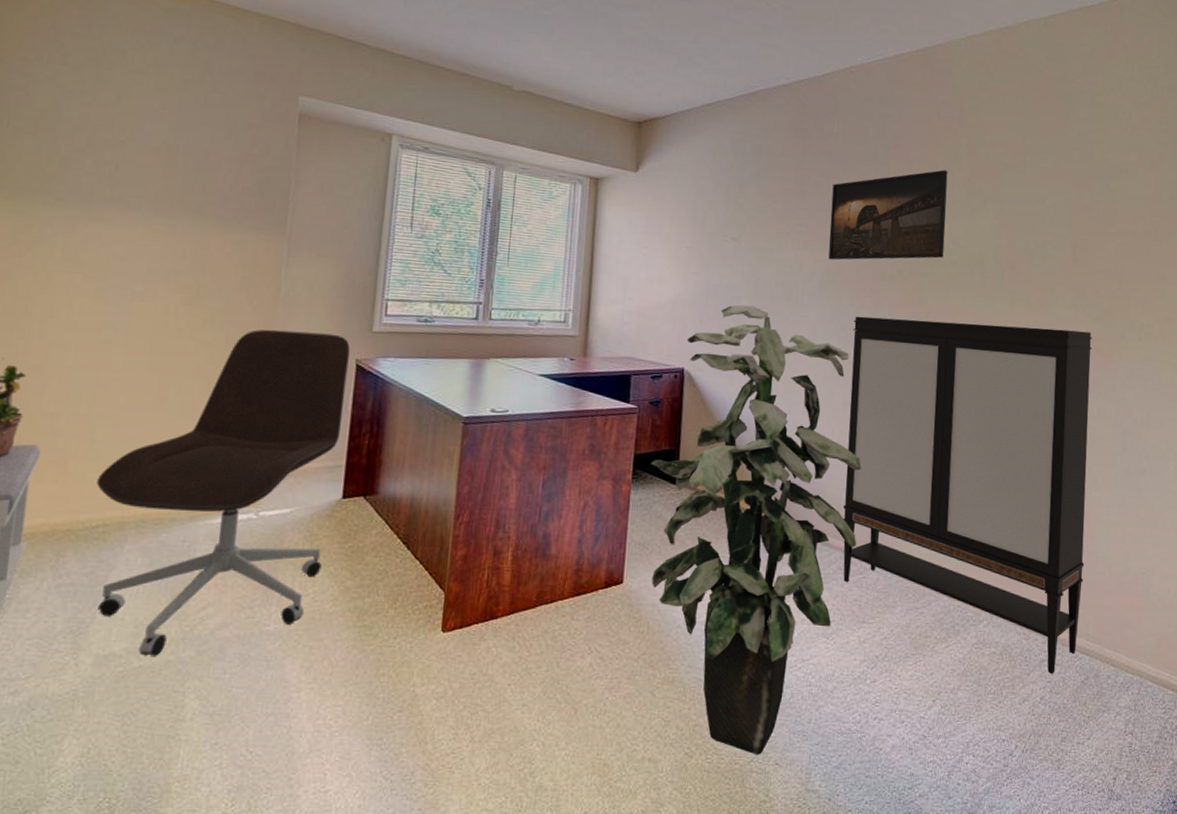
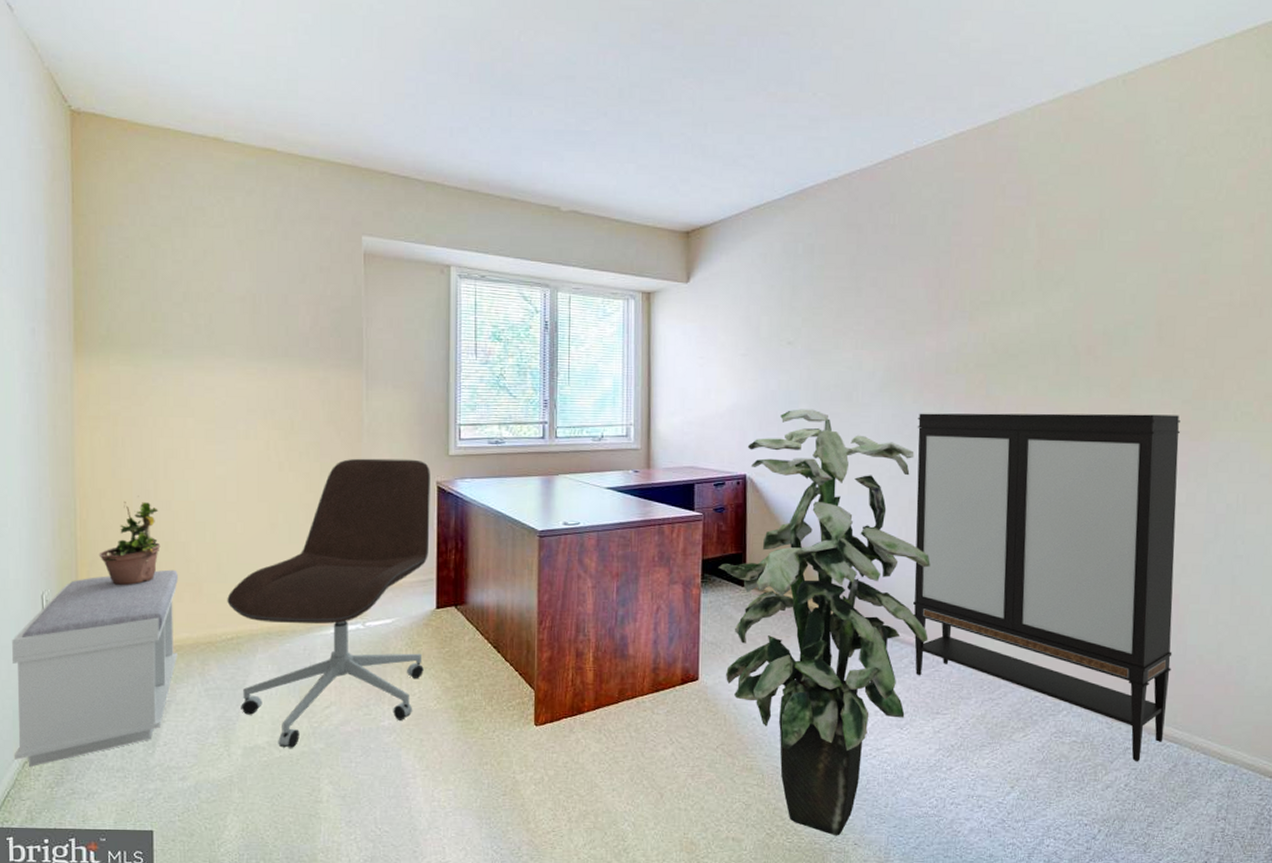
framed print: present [828,169,948,260] -> none [888,254,1016,358]

